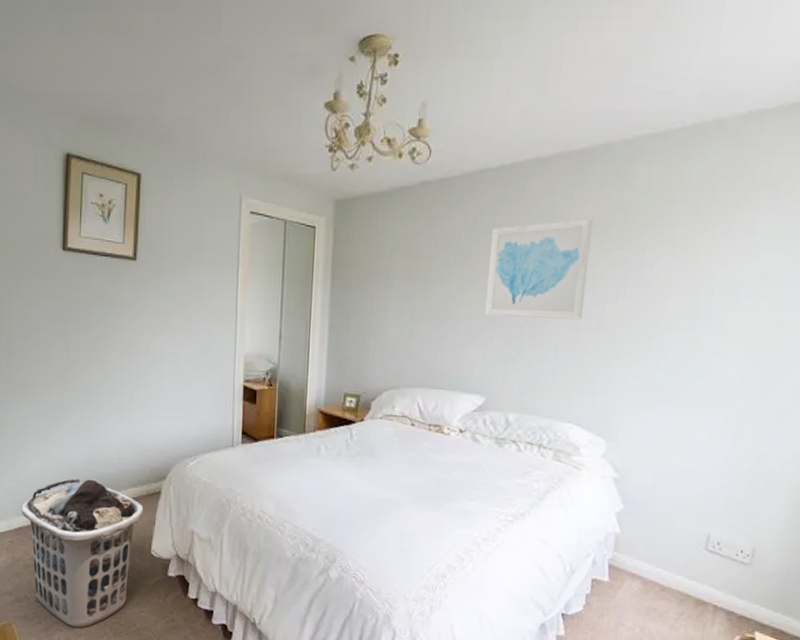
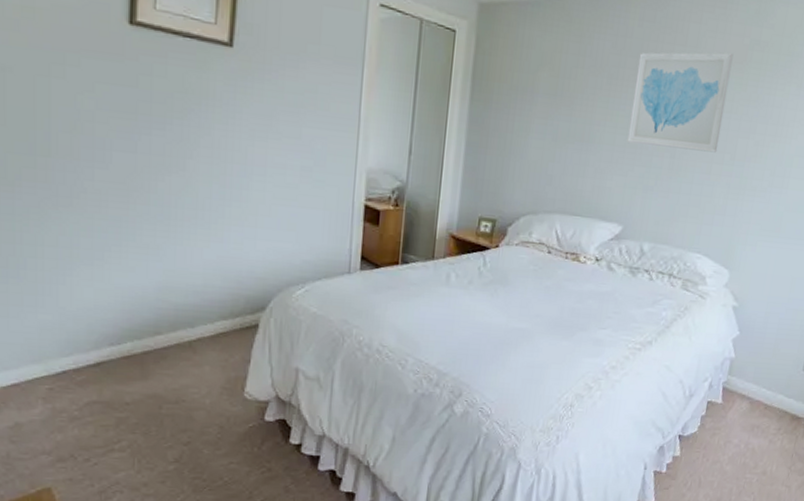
clothes hamper: present [20,479,143,629] -> none [64,310,236,489]

